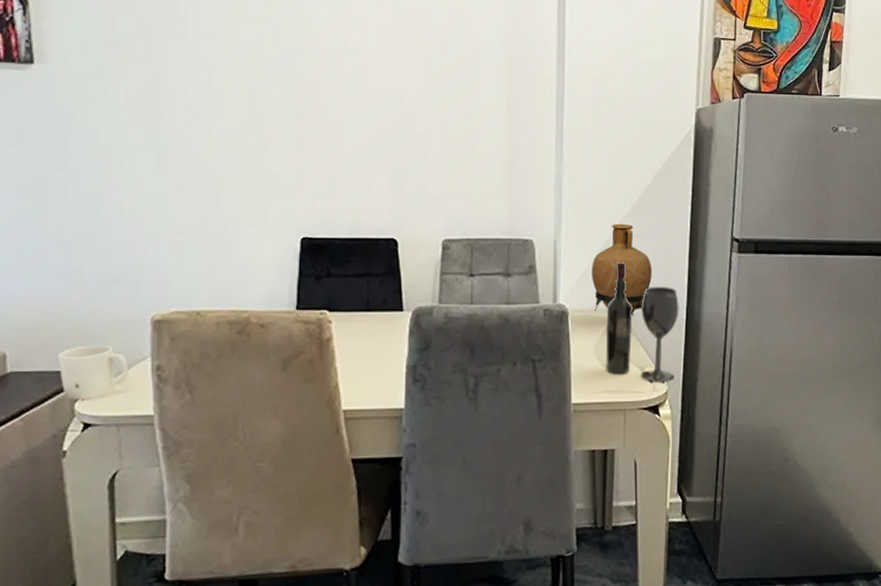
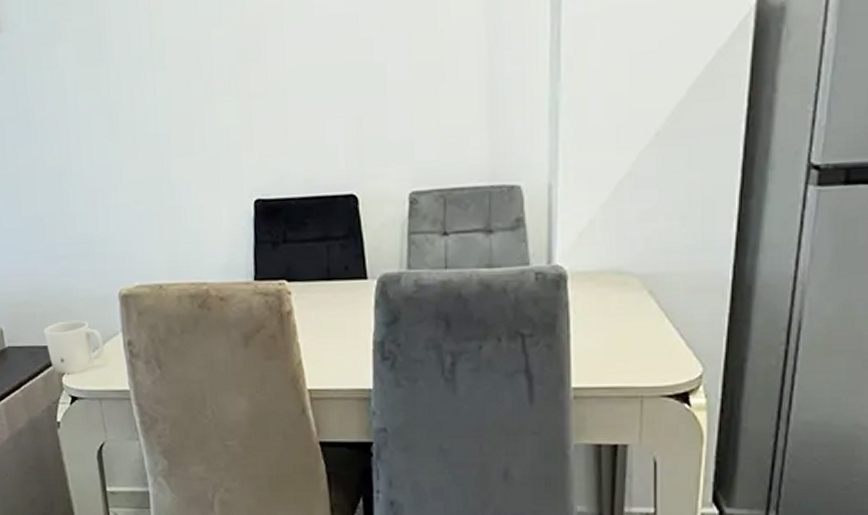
vase: present [592,223,652,317] -> none [599,155,683,279]
wine bottle: present [605,262,633,376] -> none [617,208,655,355]
wine glass: present [640,286,679,383] -> none [663,237,723,365]

